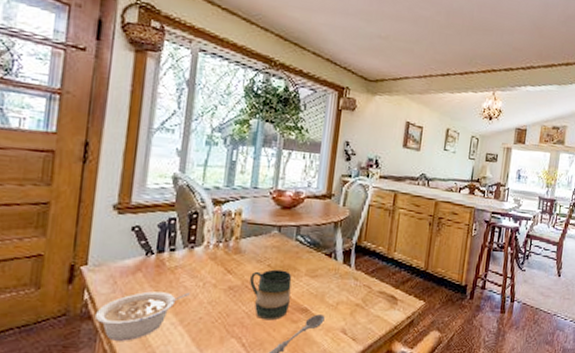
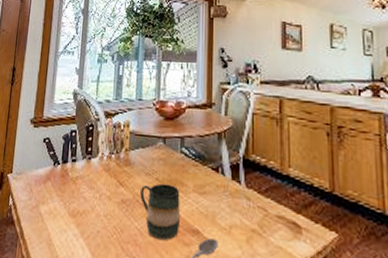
legume: present [94,291,190,341] -> none [16,200,89,249]

